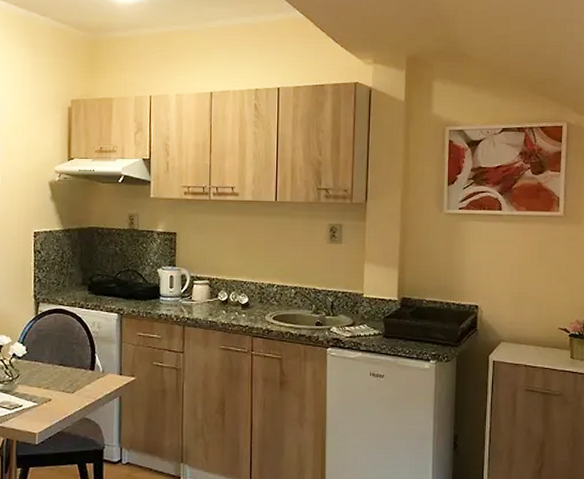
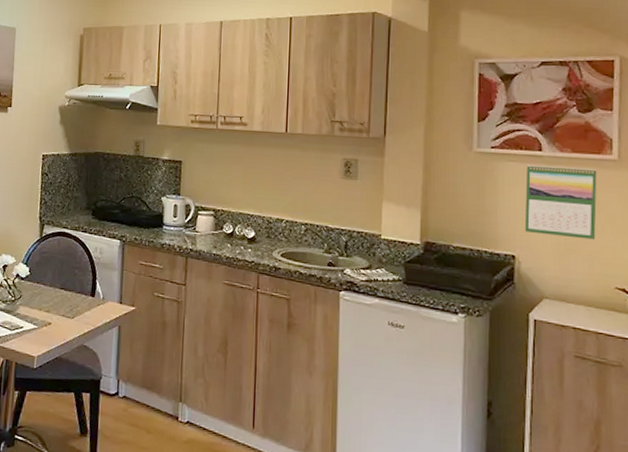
calendar: none [486,222,546,288] -> present [524,164,597,240]

